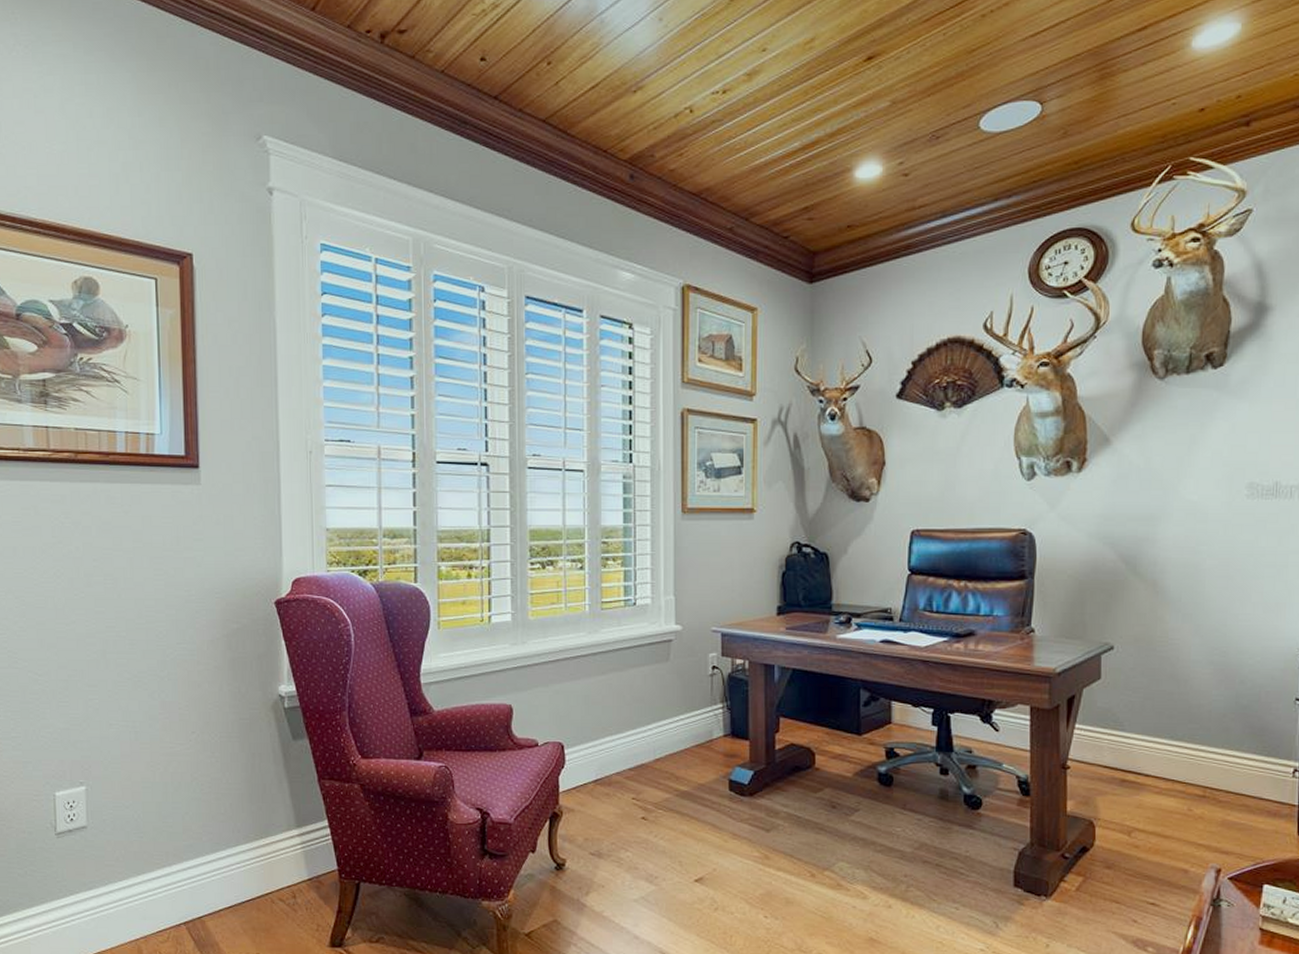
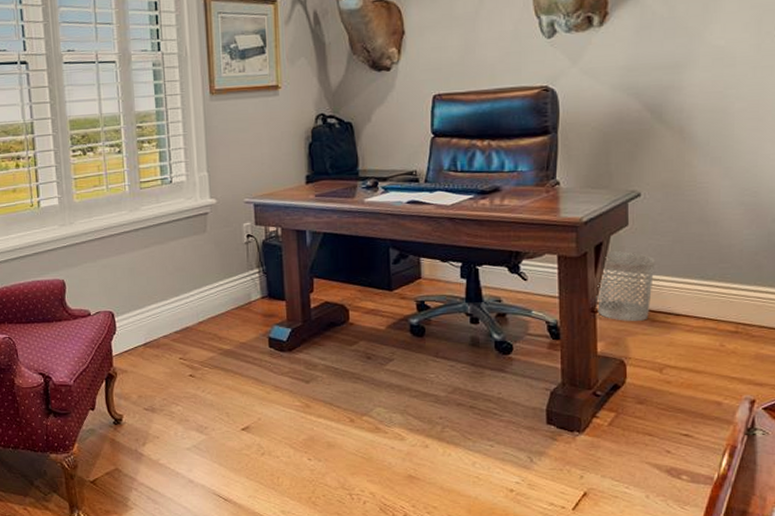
wastebasket: none [1067,705,1127,780] -> present [596,251,655,321]

